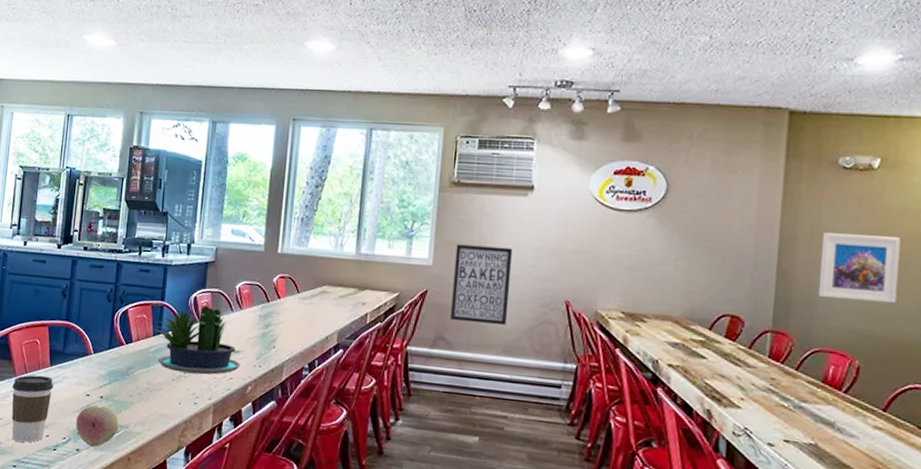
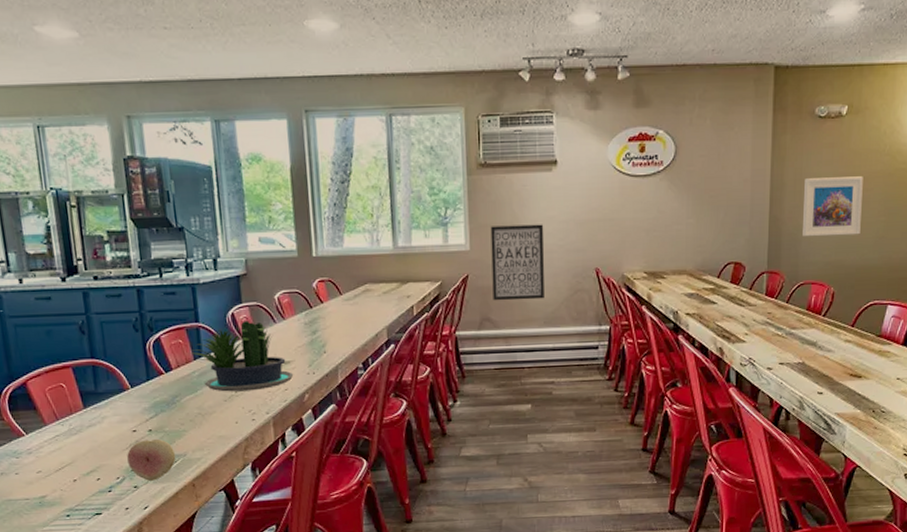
coffee cup: present [11,375,53,443] -> none [44,419,94,491]

